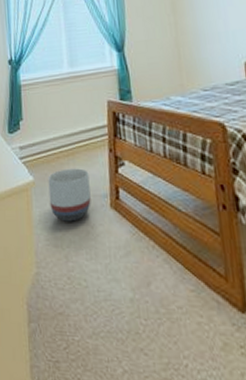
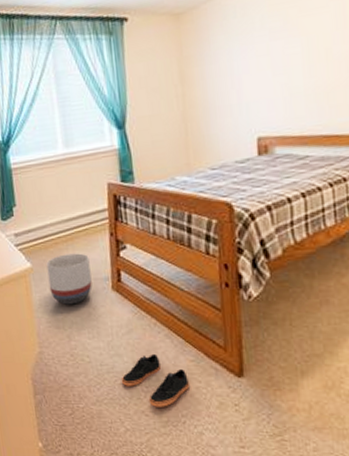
shoes: none [118,280,190,346] -> present [121,353,189,407]

